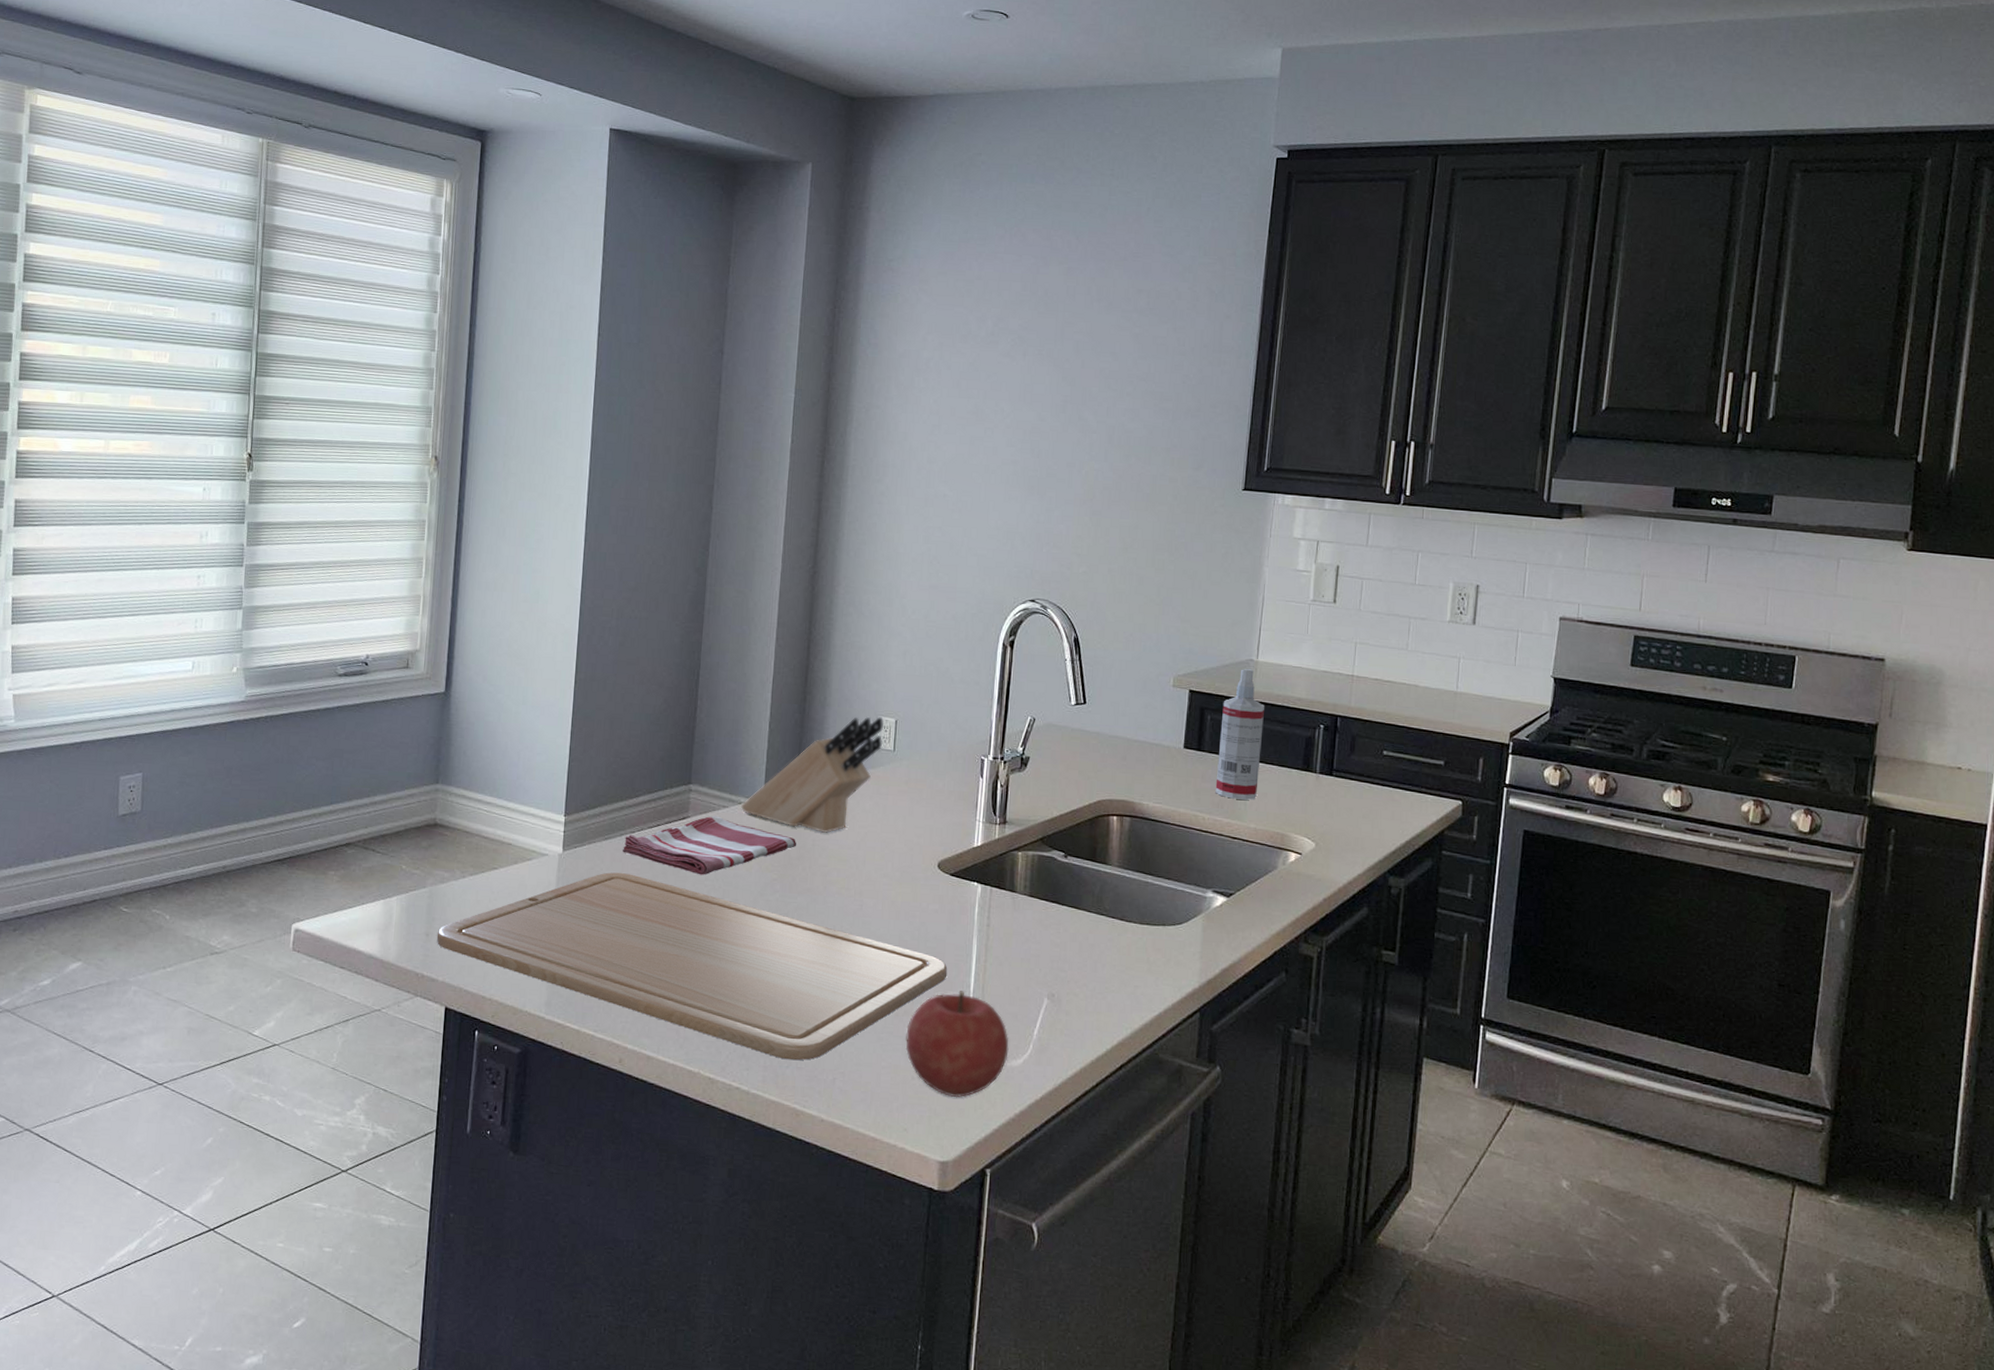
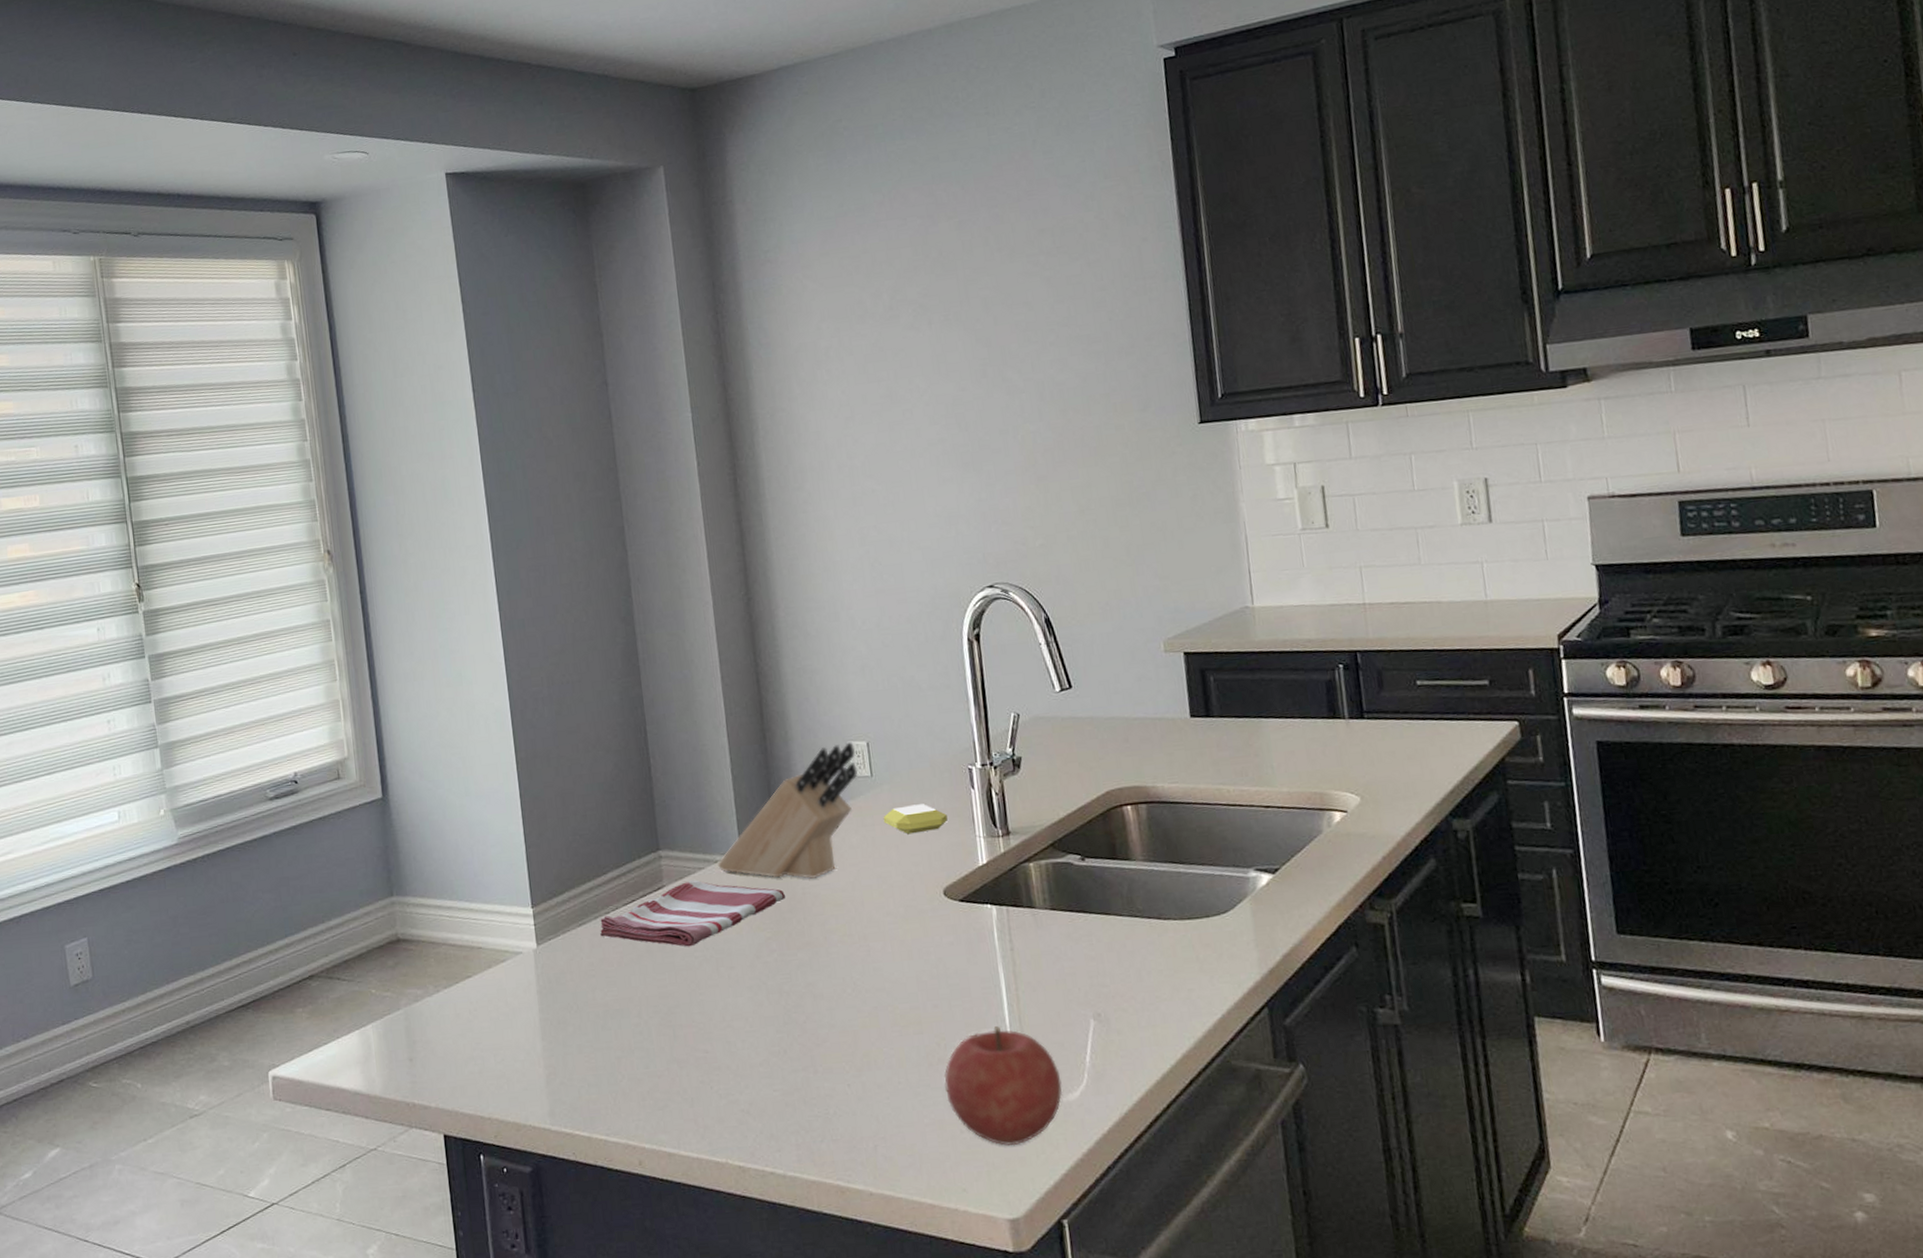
chopping board: present [436,872,948,1061] -> none [420,958,977,1134]
soap bar: none [897,782,954,809] -> present [883,804,948,834]
spray bottle: present [1215,668,1264,800] -> none [1224,616,1283,764]

